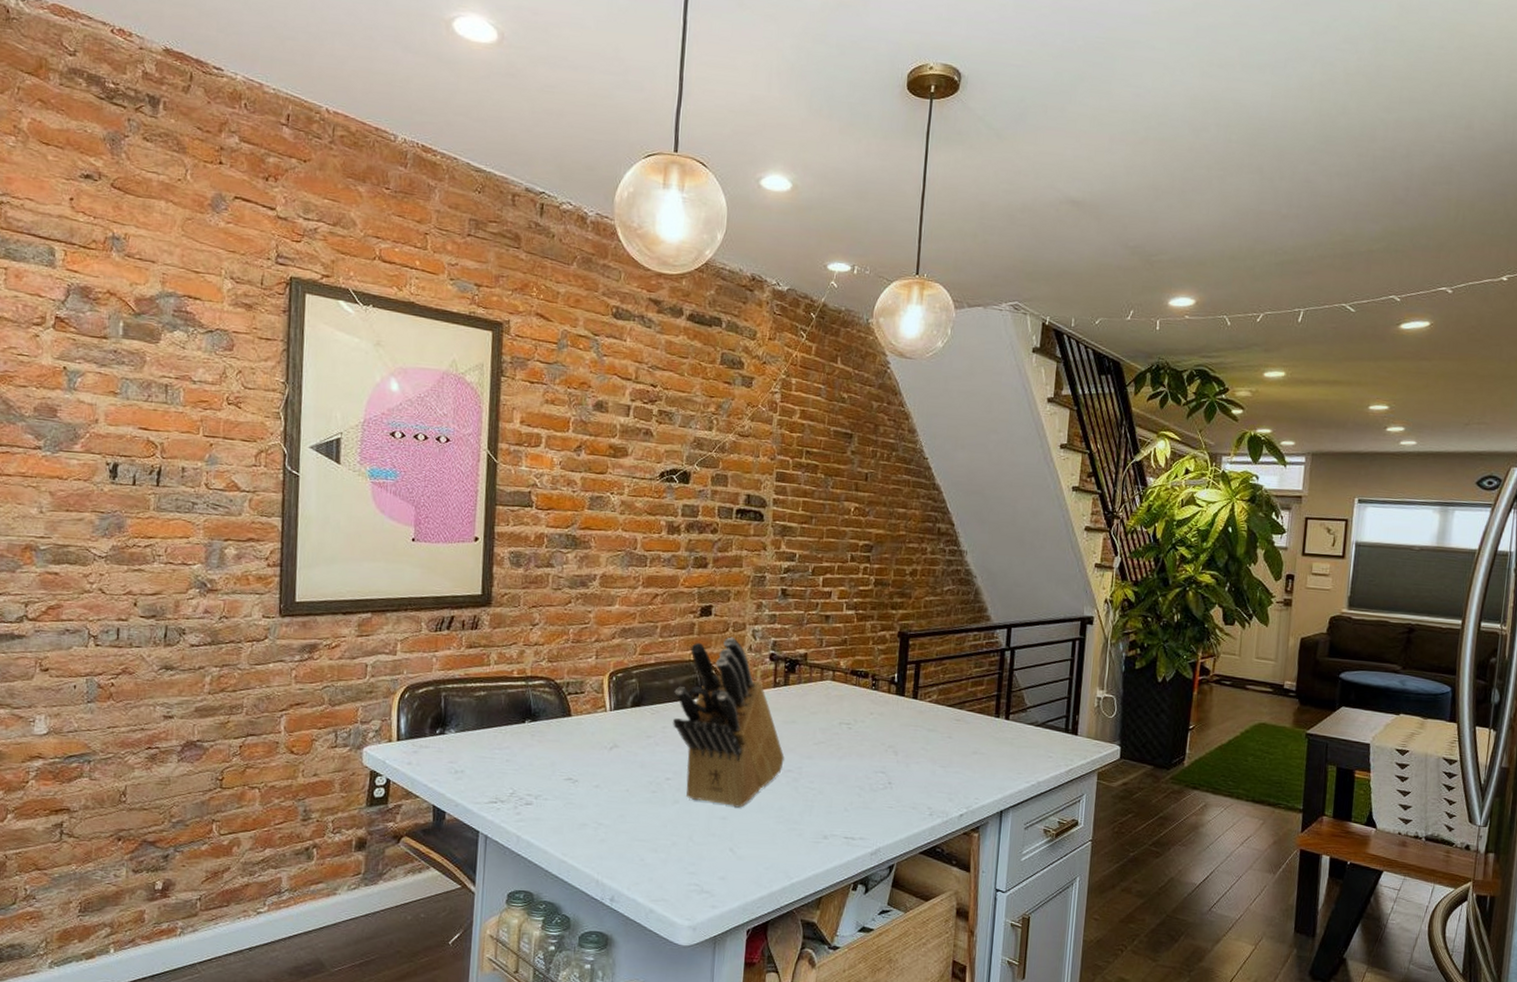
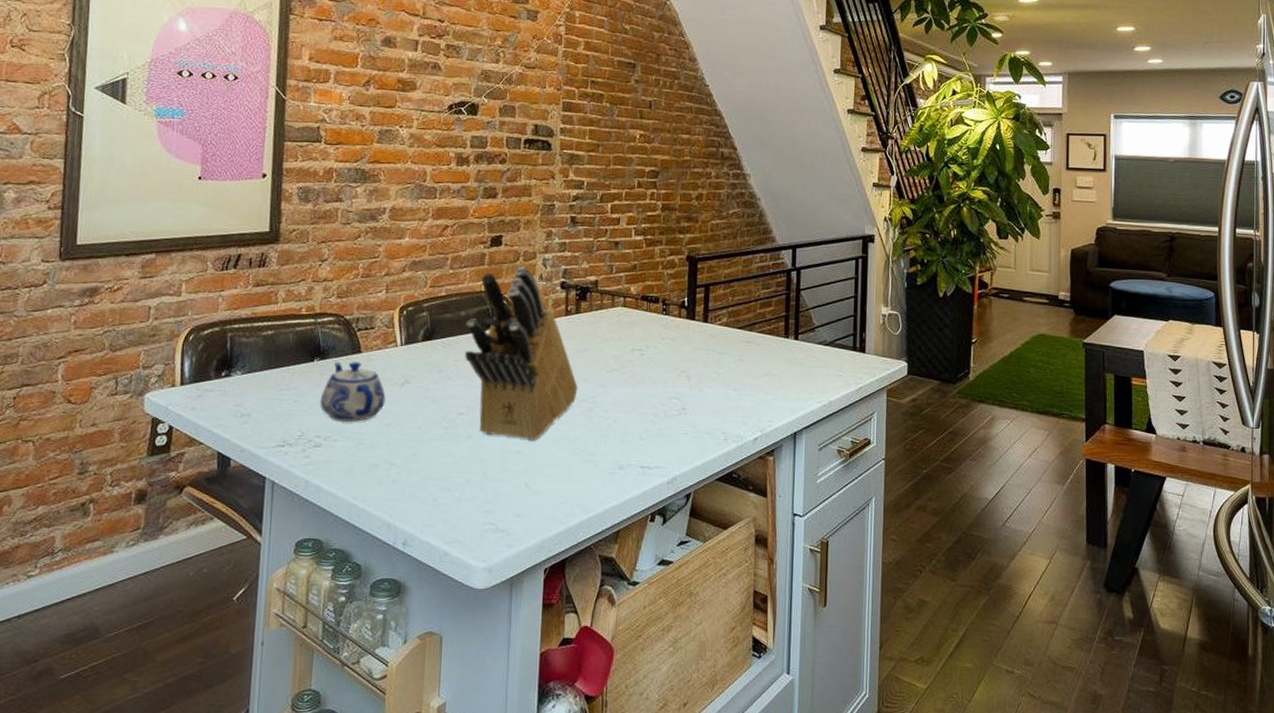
teapot: none [531,723,595,783] -> present [319,361,386,423]

